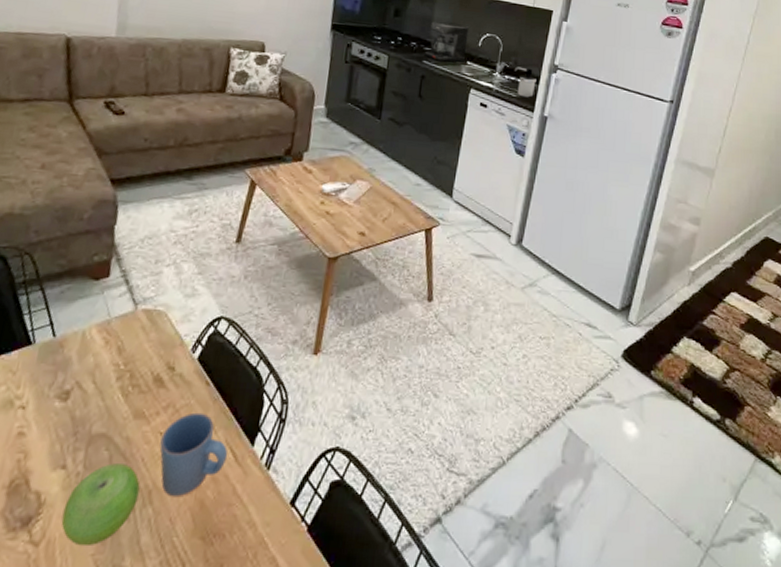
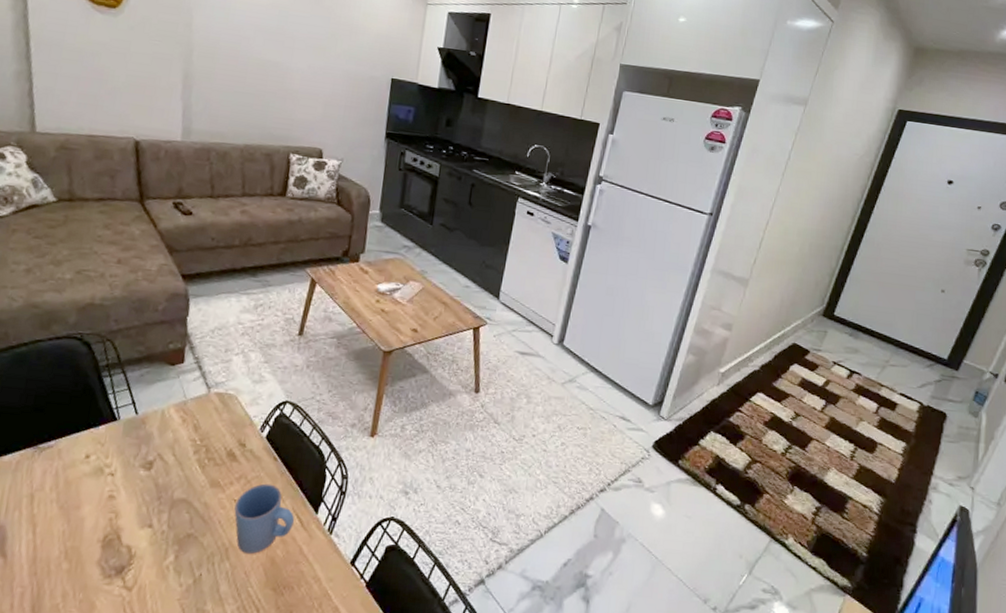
fruit: present [61,463,140,547] -> none [150,524,218,593]
coffee maker: present [425,21,469,62] -> none [475,132,518,172]
soap dispenser: present [515,66,536,98] -> none [561,177,582,208]

